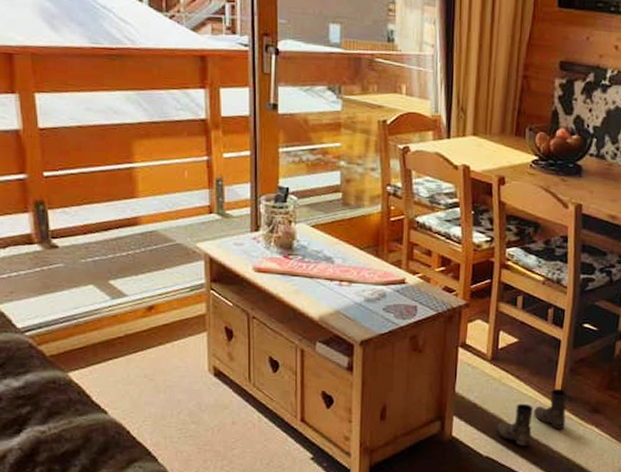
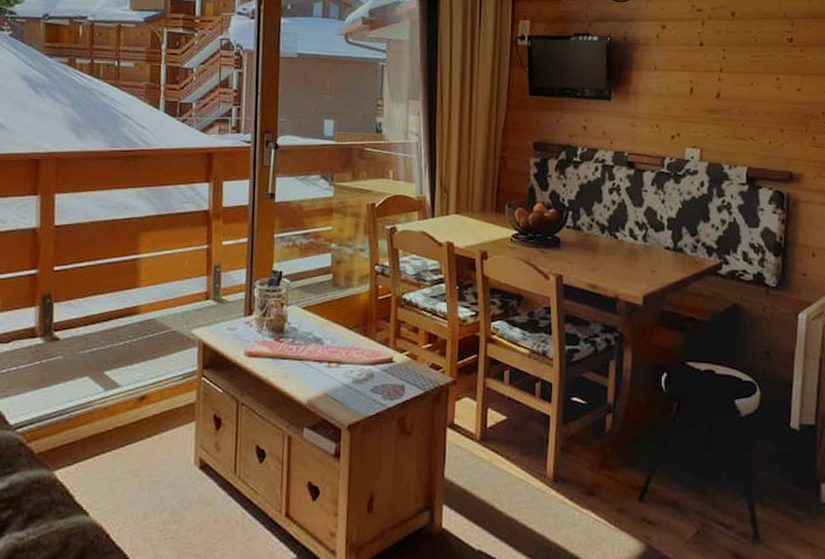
boots: present [496,388,568,446] -> none [488,469,561,536]

